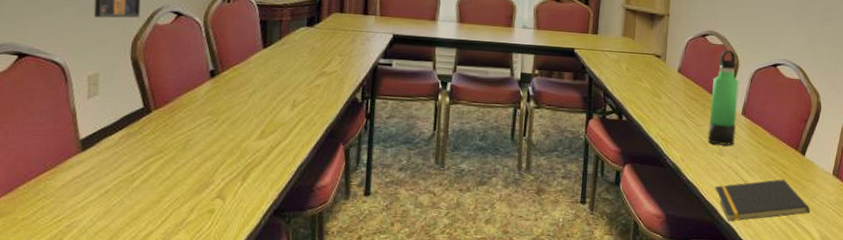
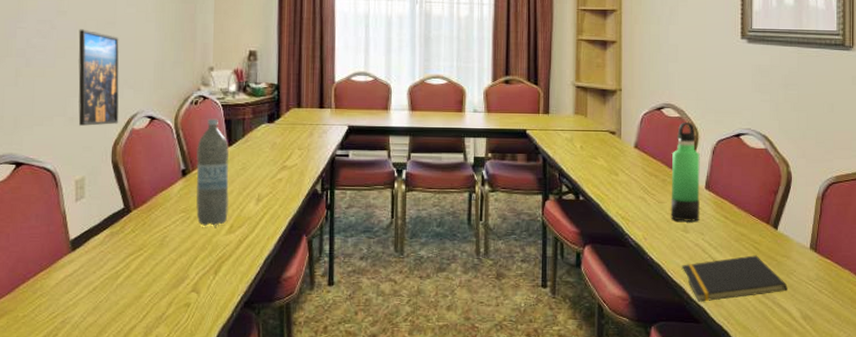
water bottle: none [224,18,263,131] -> present [195,118,230,226]

